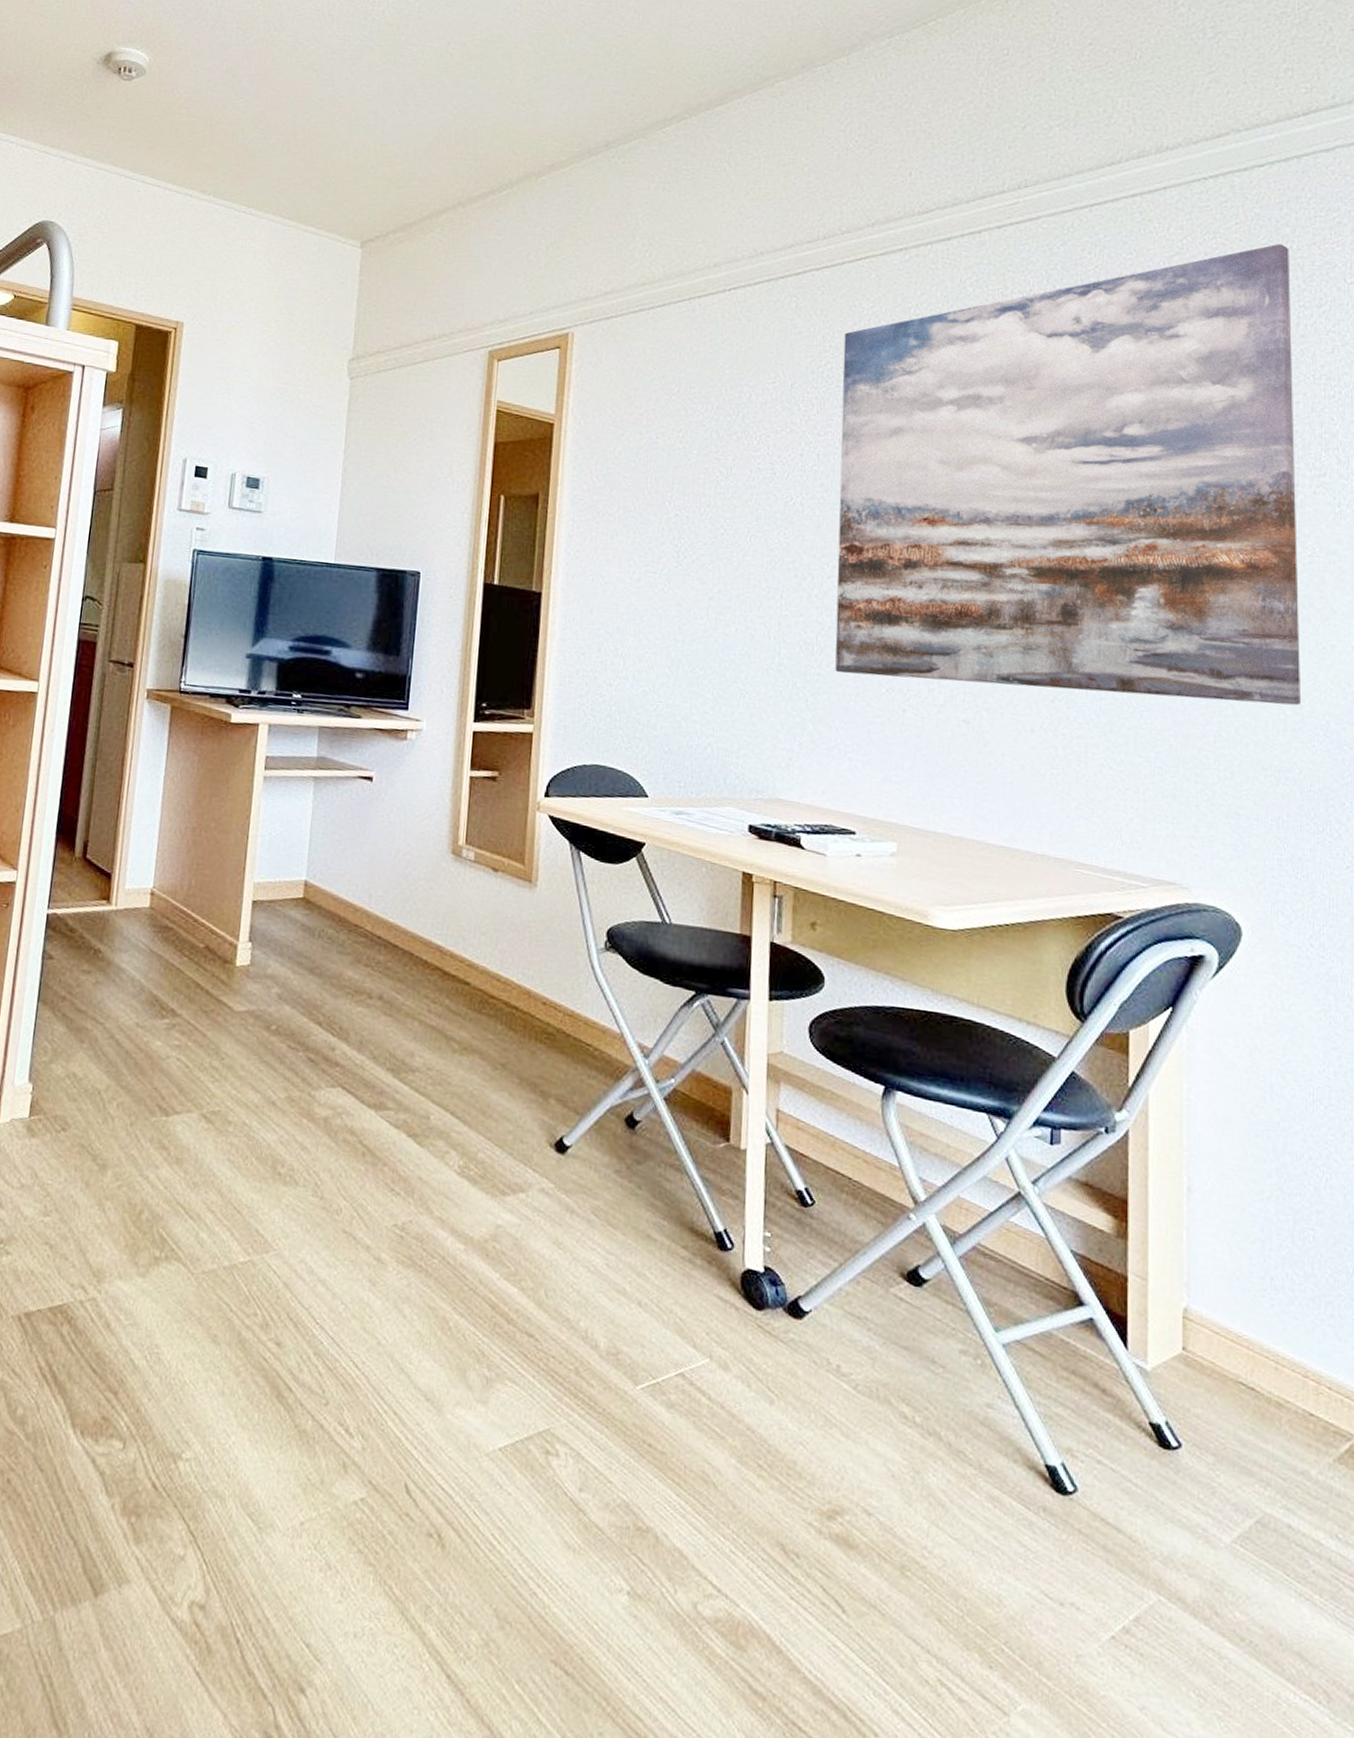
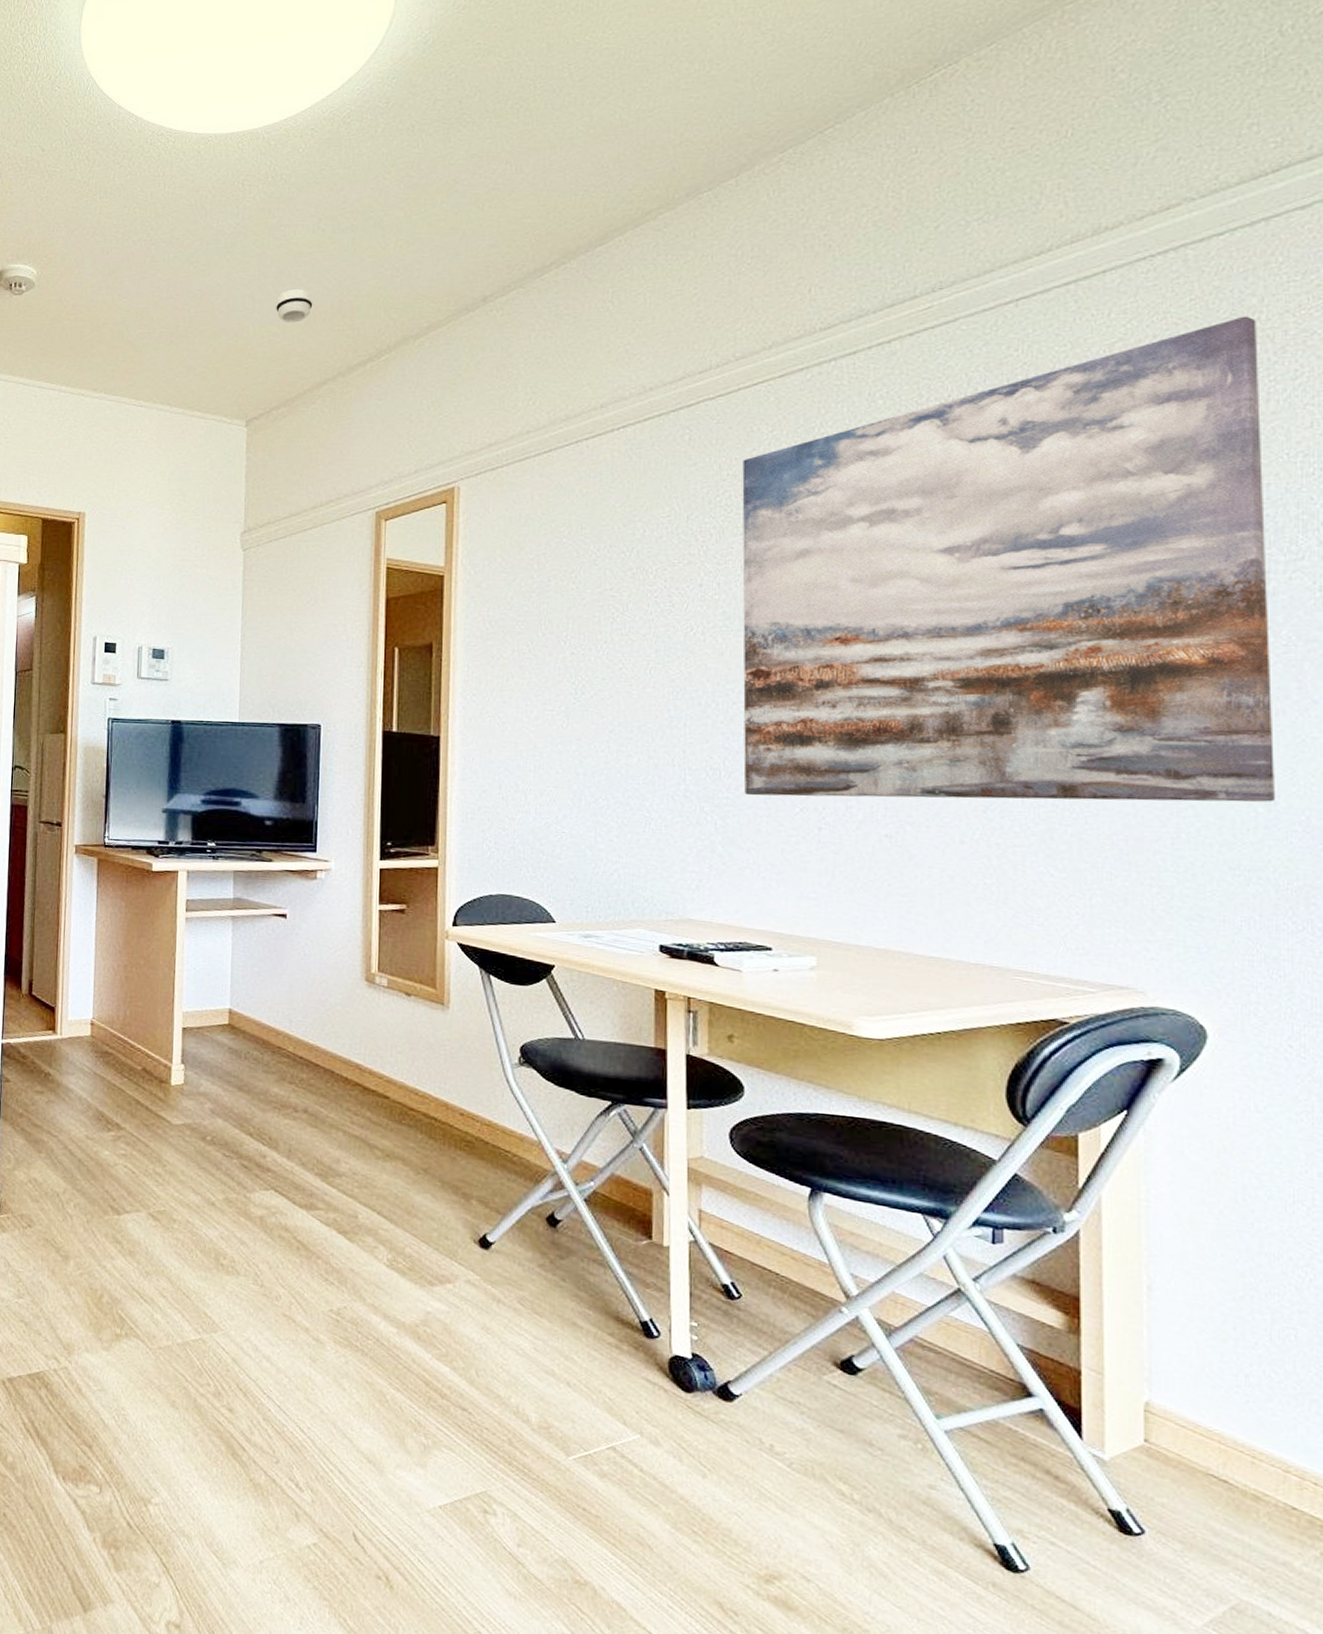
smoke detector: none [399,111,437,146] -> present [276,289,313,323]

